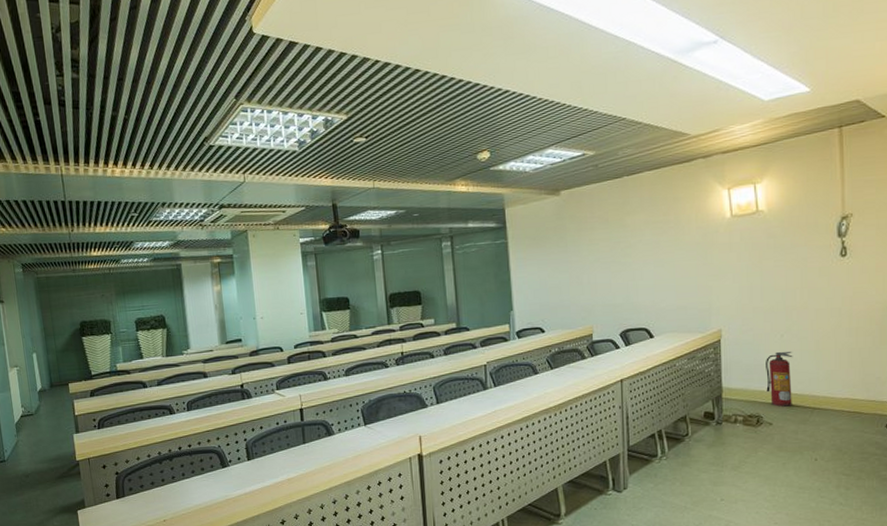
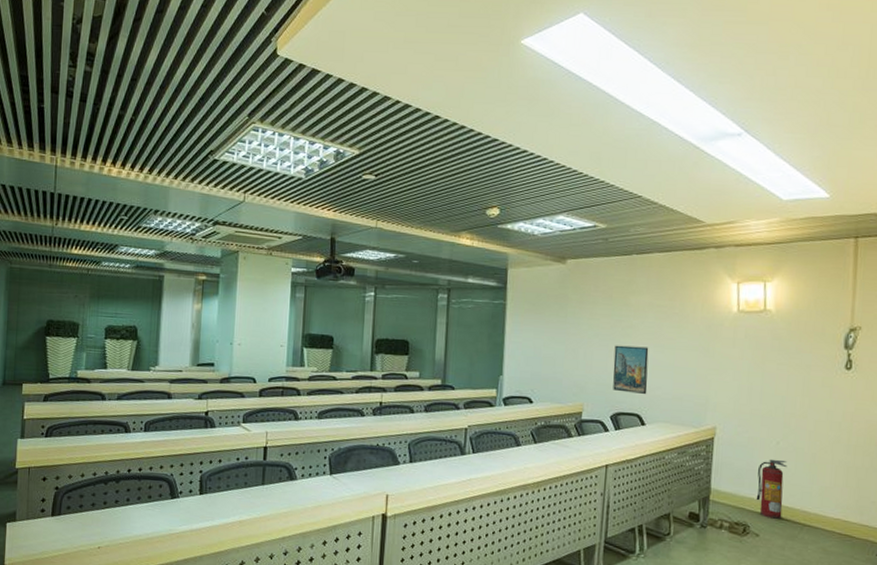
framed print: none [616,263,652,310] -> present [613,345,649,395]

